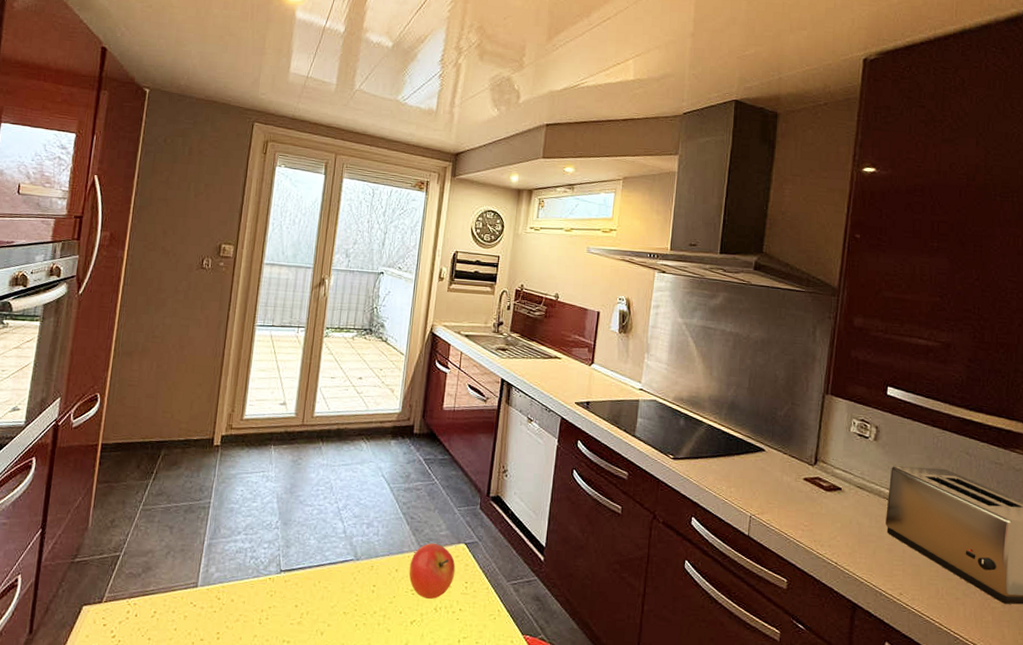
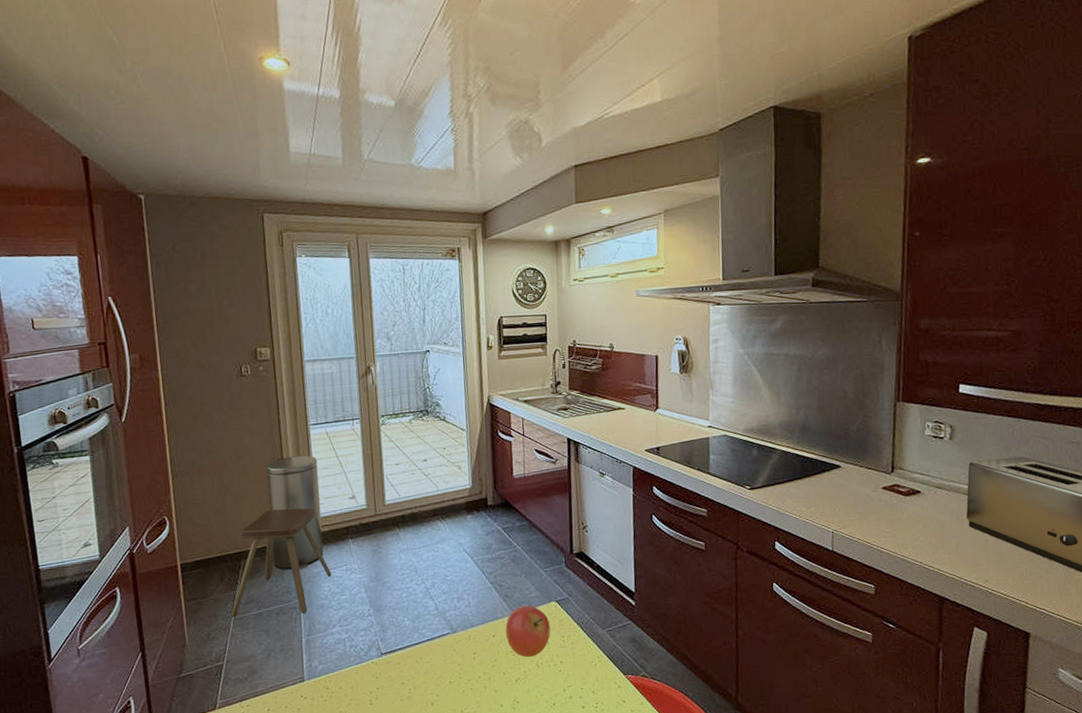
music stool: none [139,403,248,516] -> present [231,508,332,618]
pedal bin: none [193,353,257,469] -> present [265,454,324,570]

